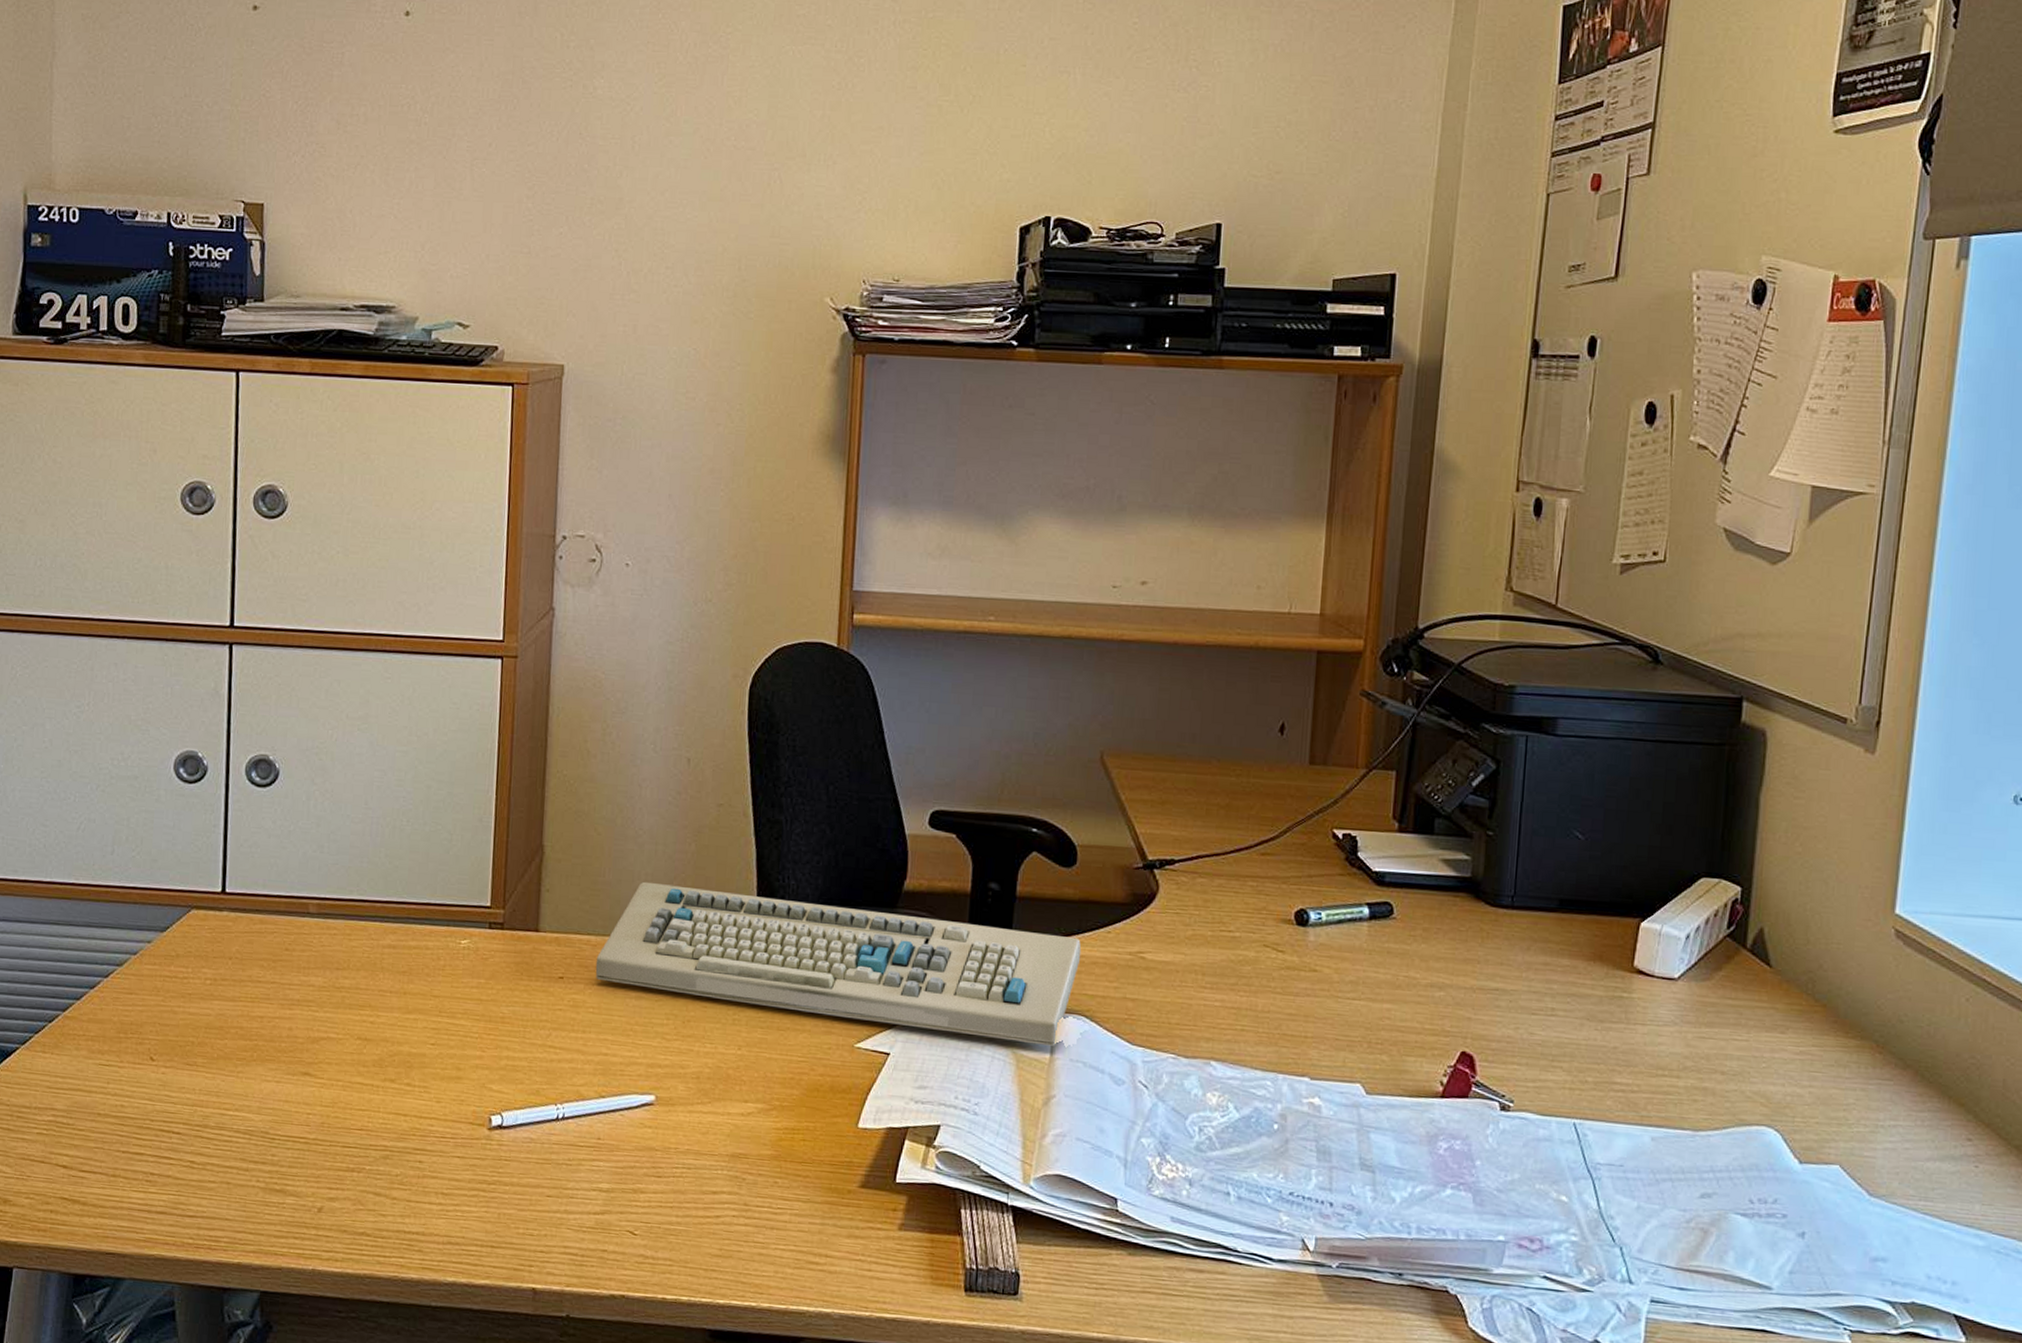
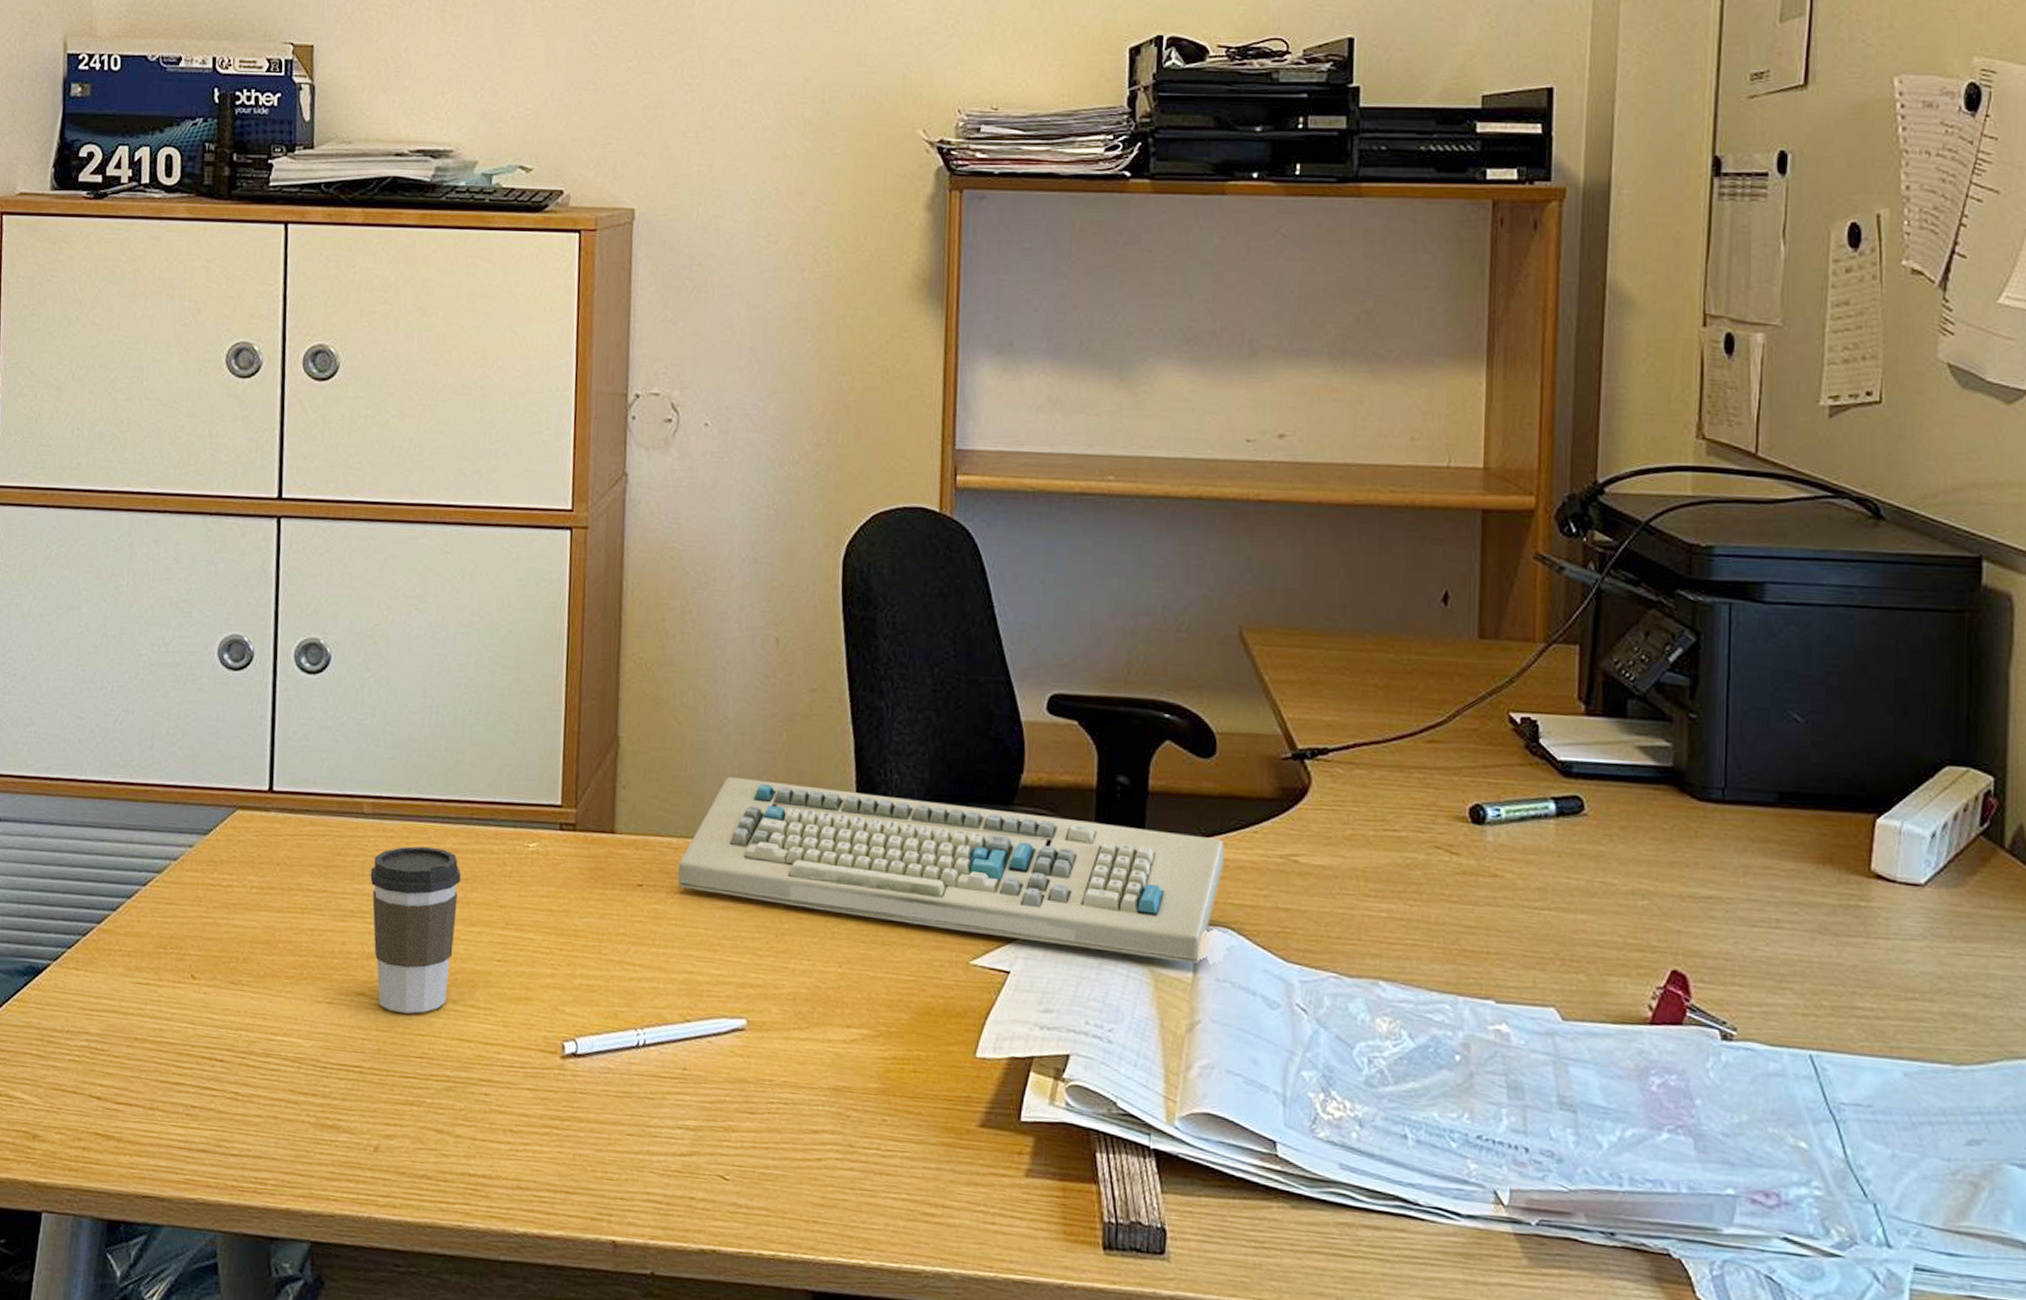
coffee cup: none [315,942,399,1091] -> present [370,846,462,1014]

